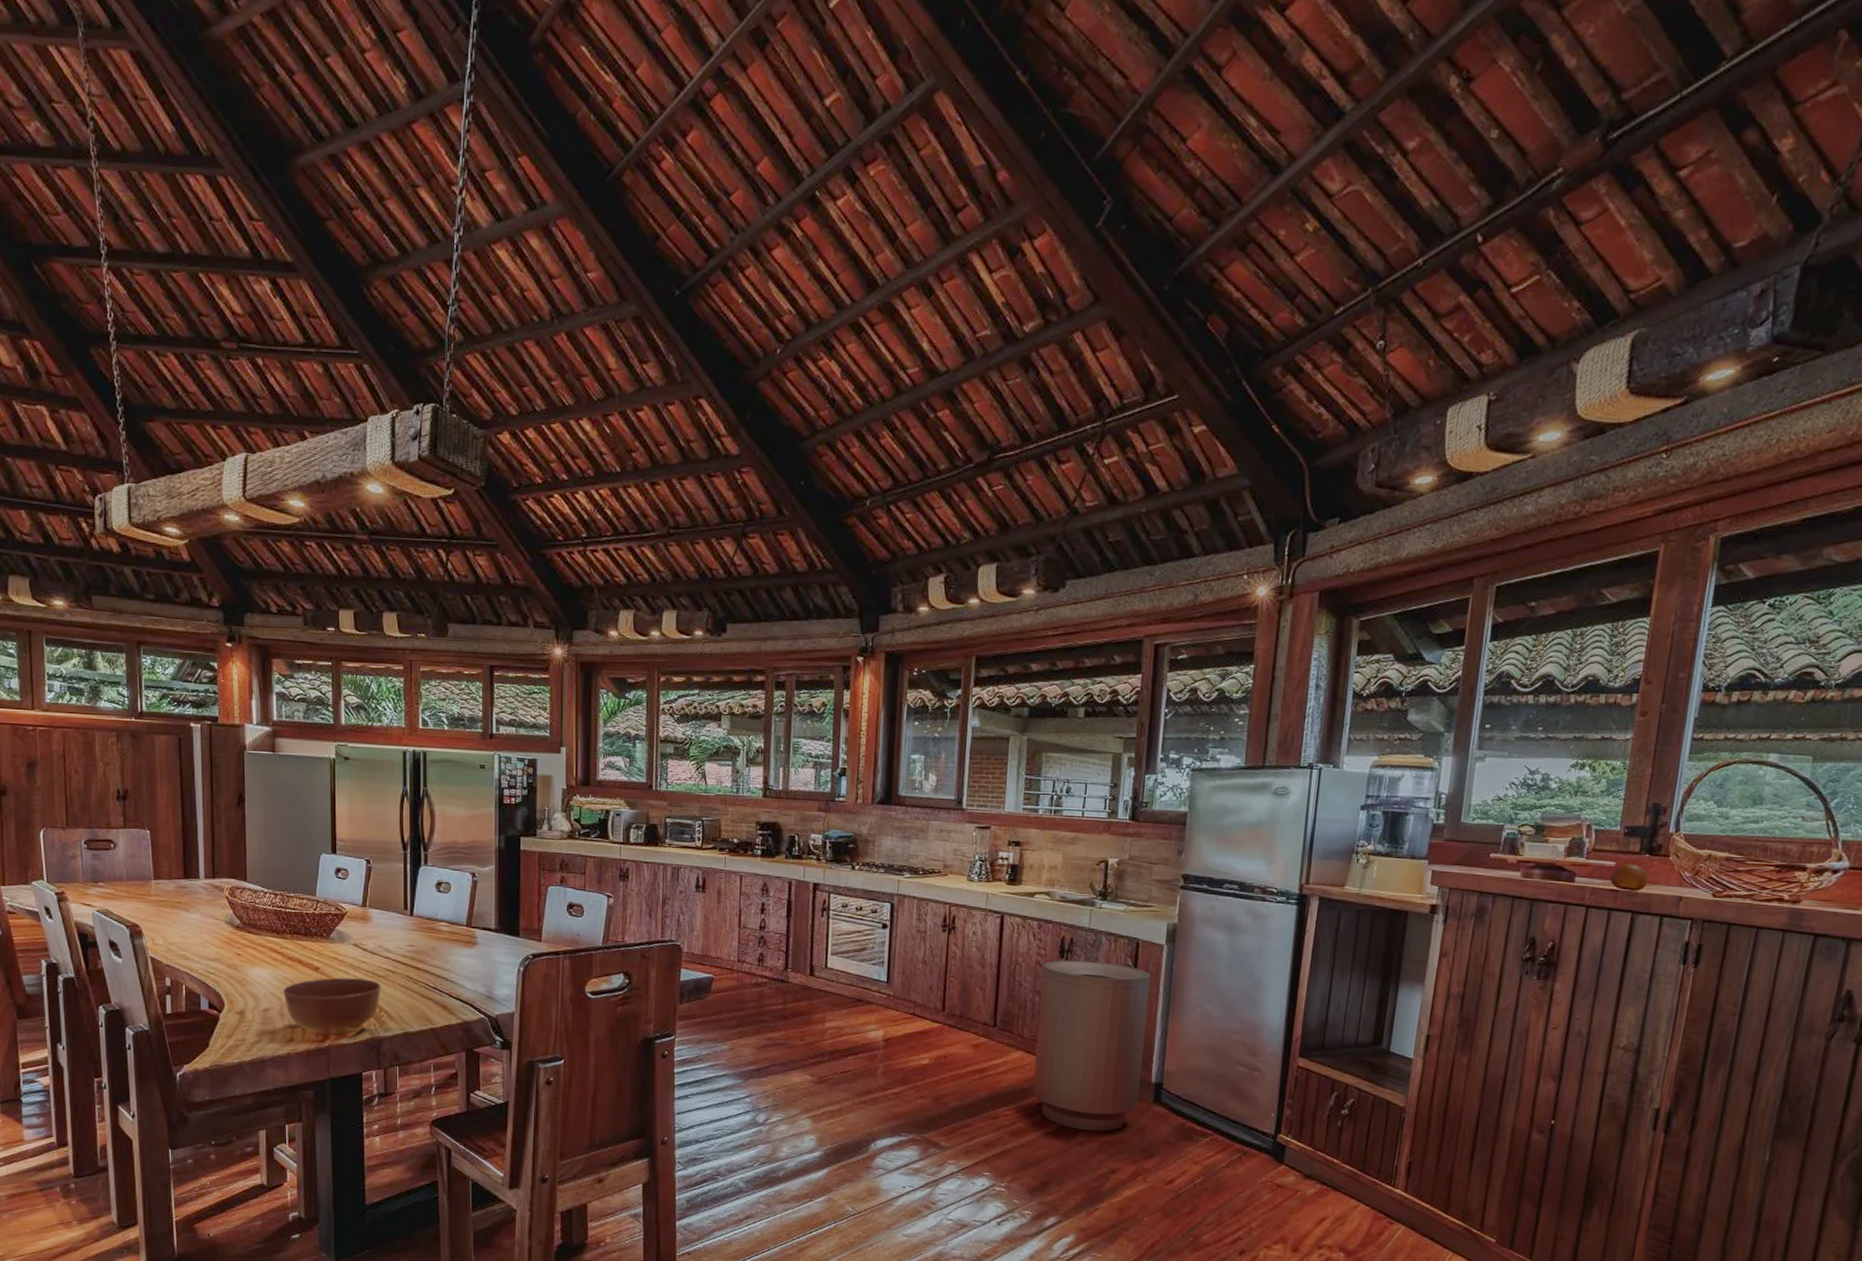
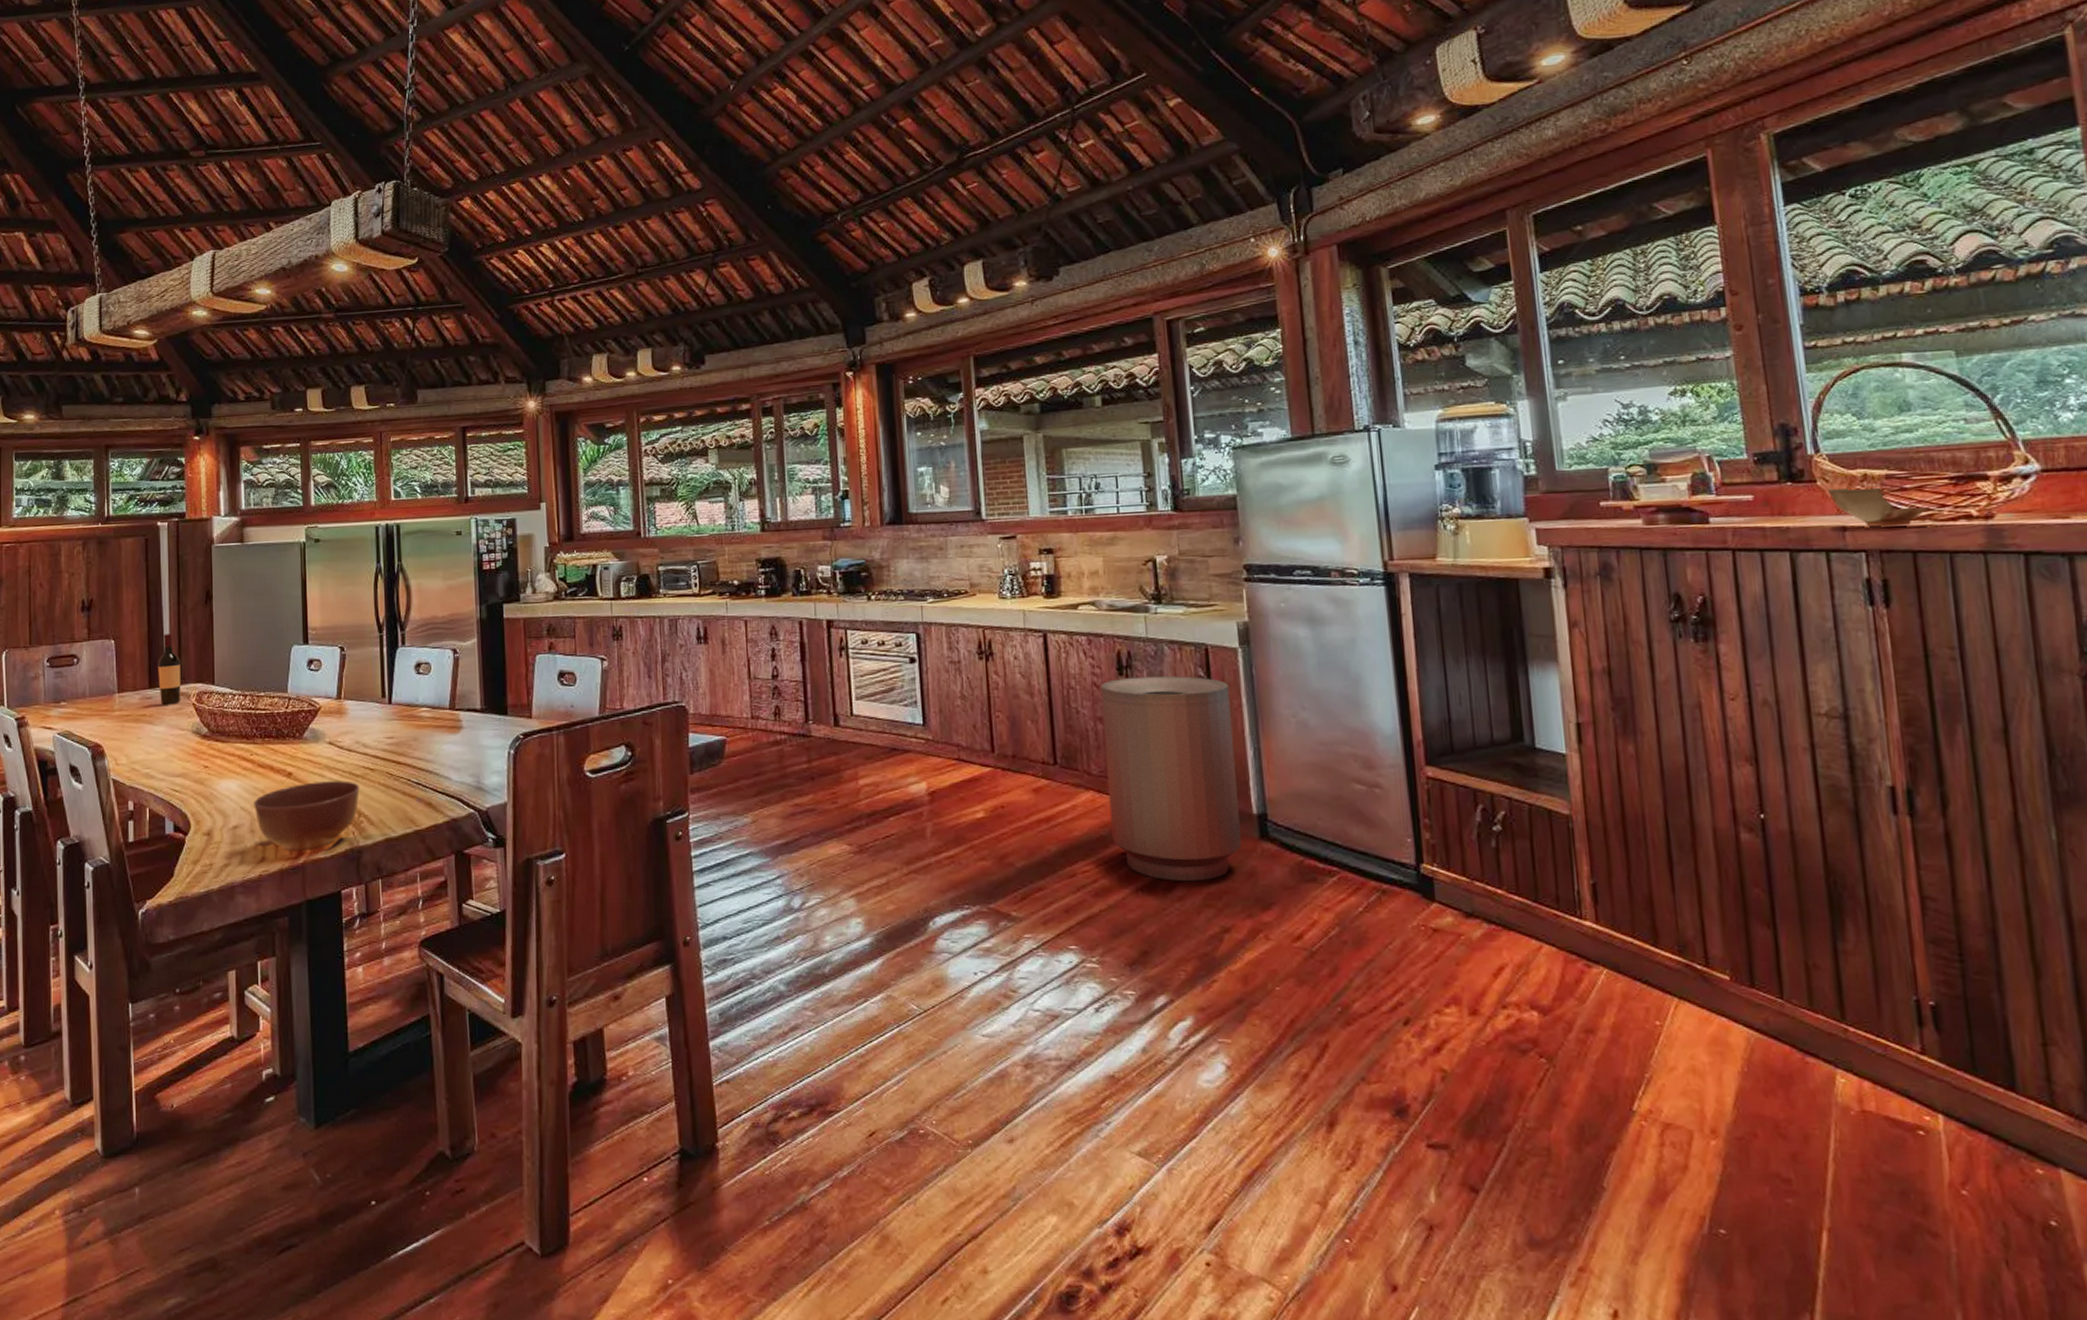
wine bottle: none [192,830,215,896] -> present [158,634,181,705]
fruit: present [1610,863,1649,892] -> none [1750,494,1799,528]
bowl: none [1675,863,1753,902] -> present [1827,485,1930,528]

